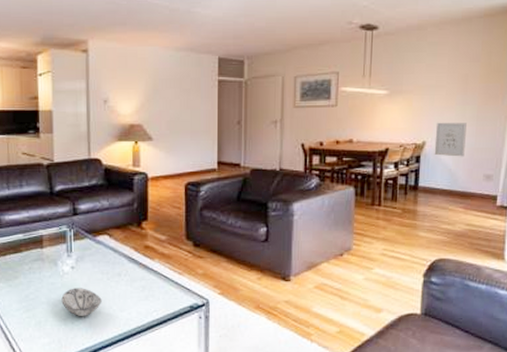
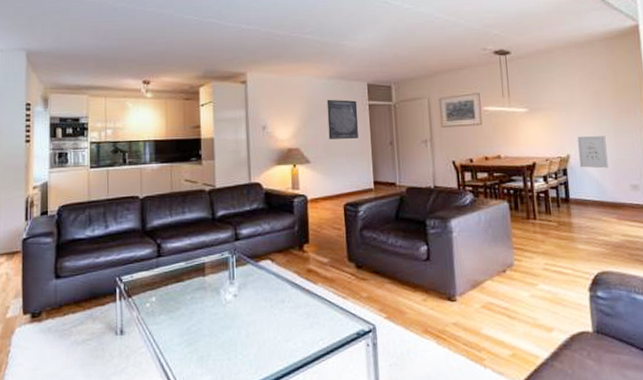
decorative bowl: present [61,288,102,316] -> none [224,317,266,349]
wall art: none [173,73,206,116] -> present [326,99,359,140]

